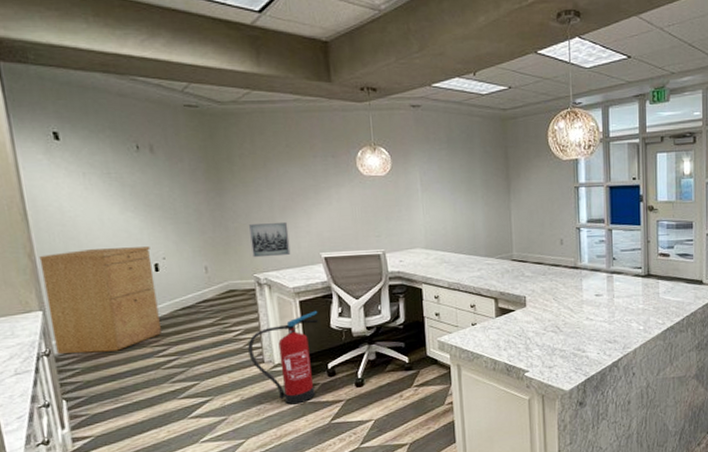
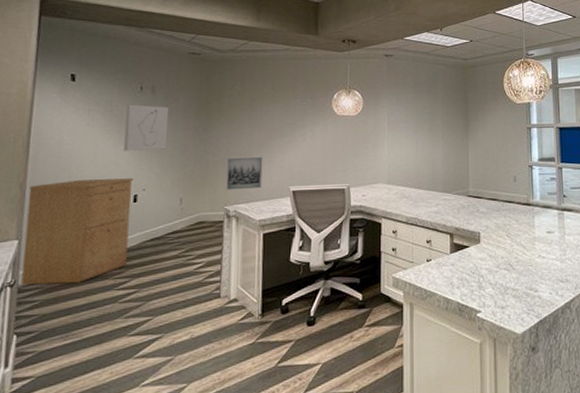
wall art: none [125,166,180,218] -> present [123,104,169,152]
fire extinguisher: present [248,310,319,405] -> none [206,243,280,345]

